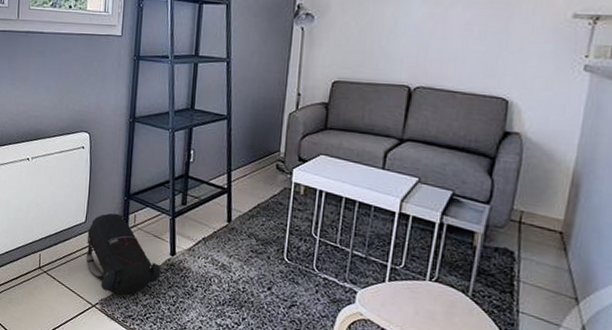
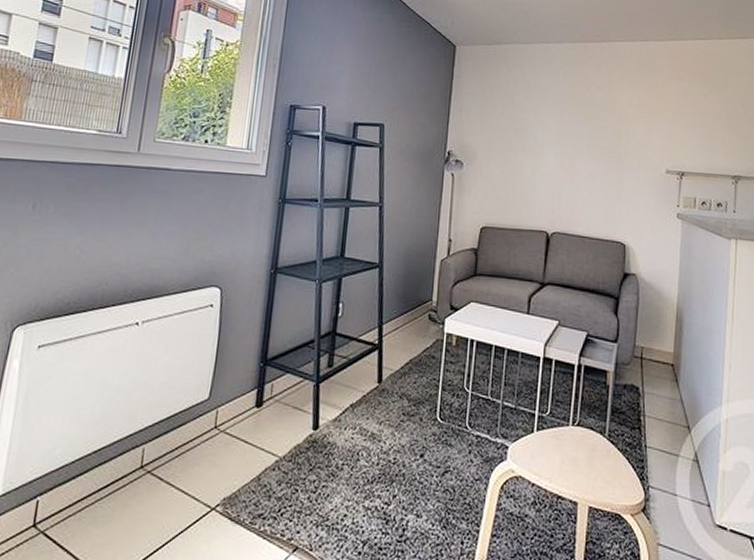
backpack: present [86,213,161,295] -> none [206,384,301,489]

